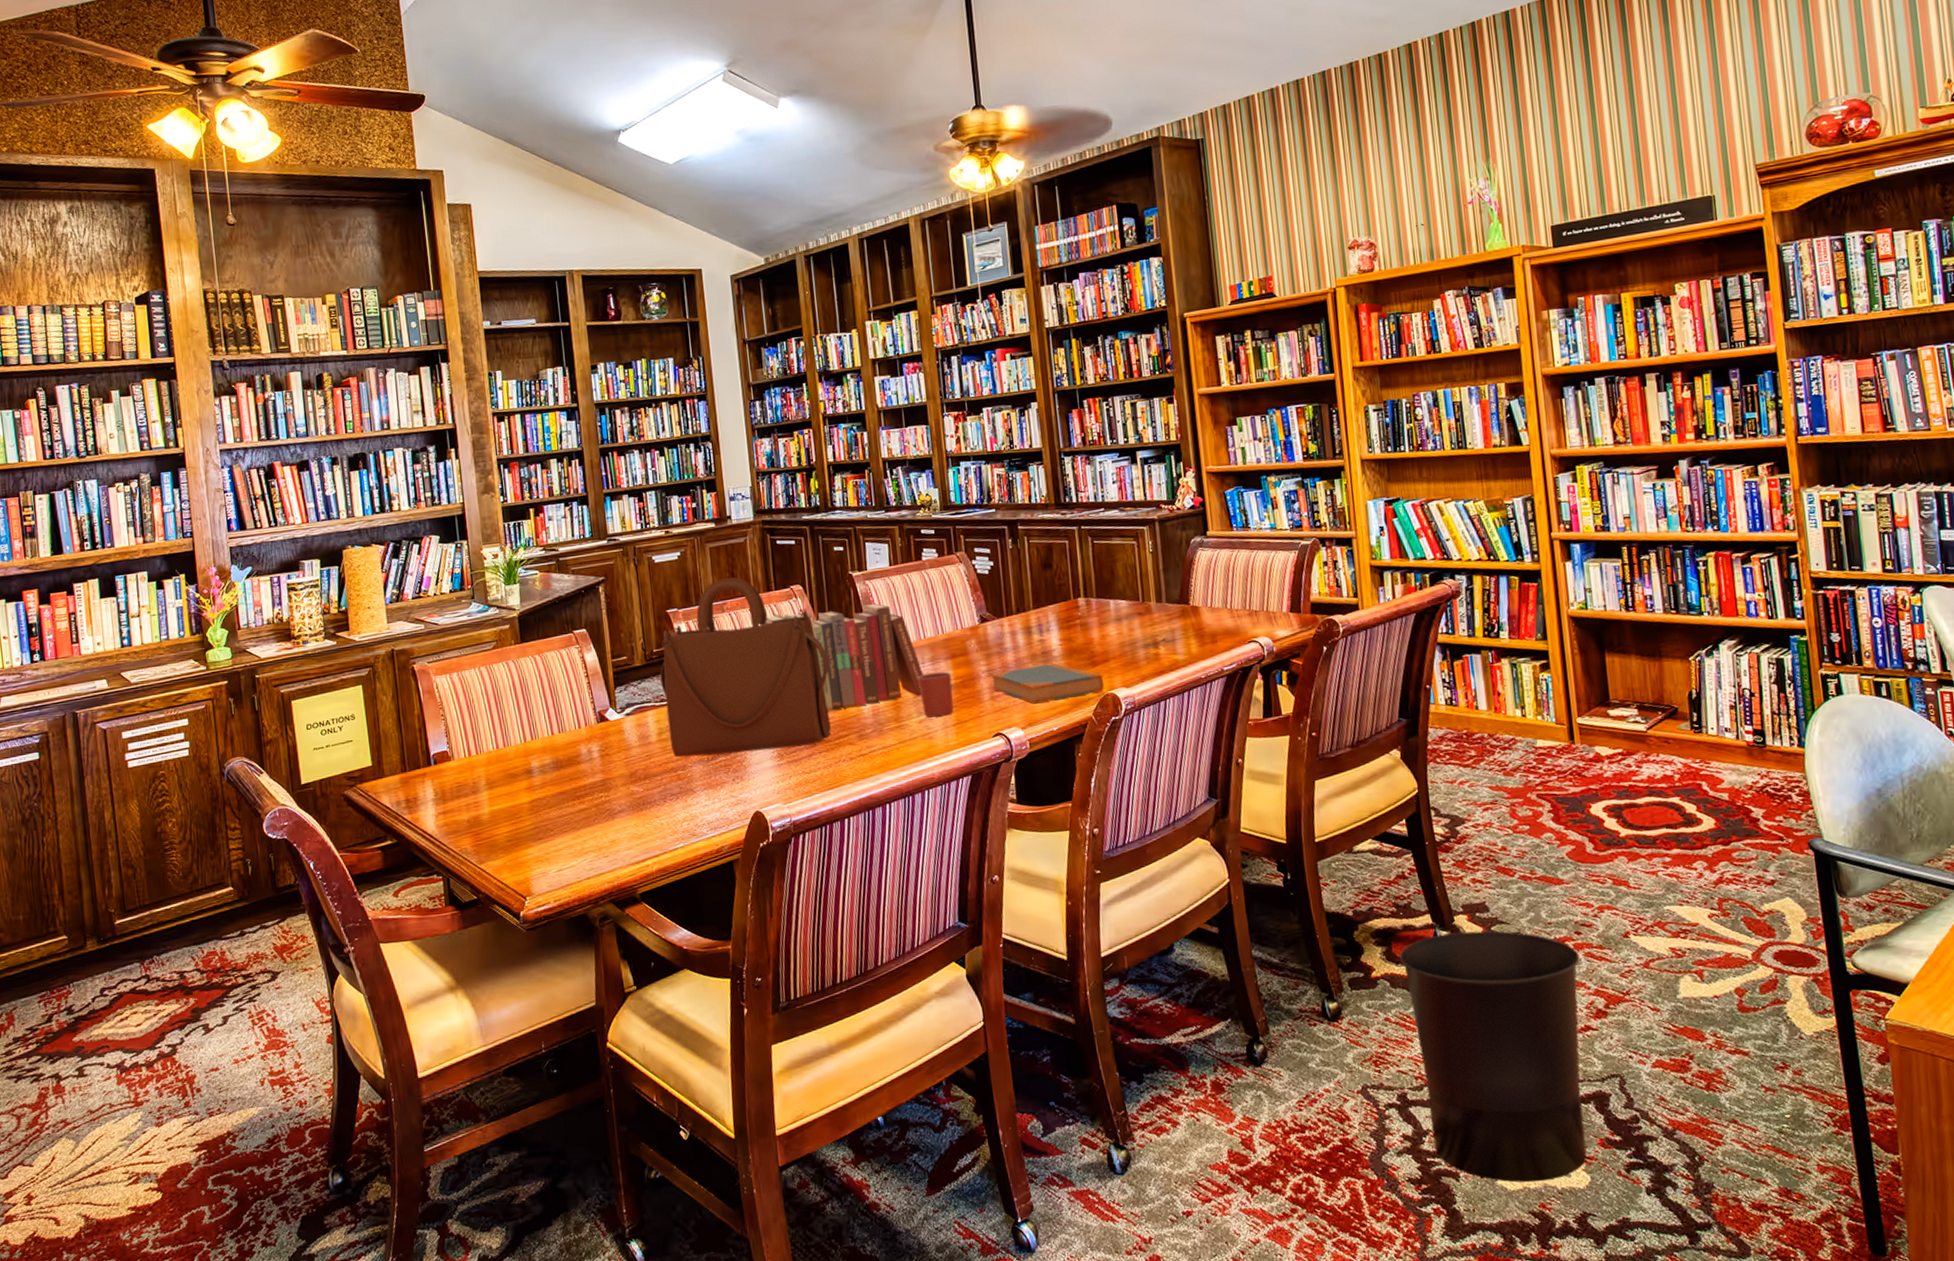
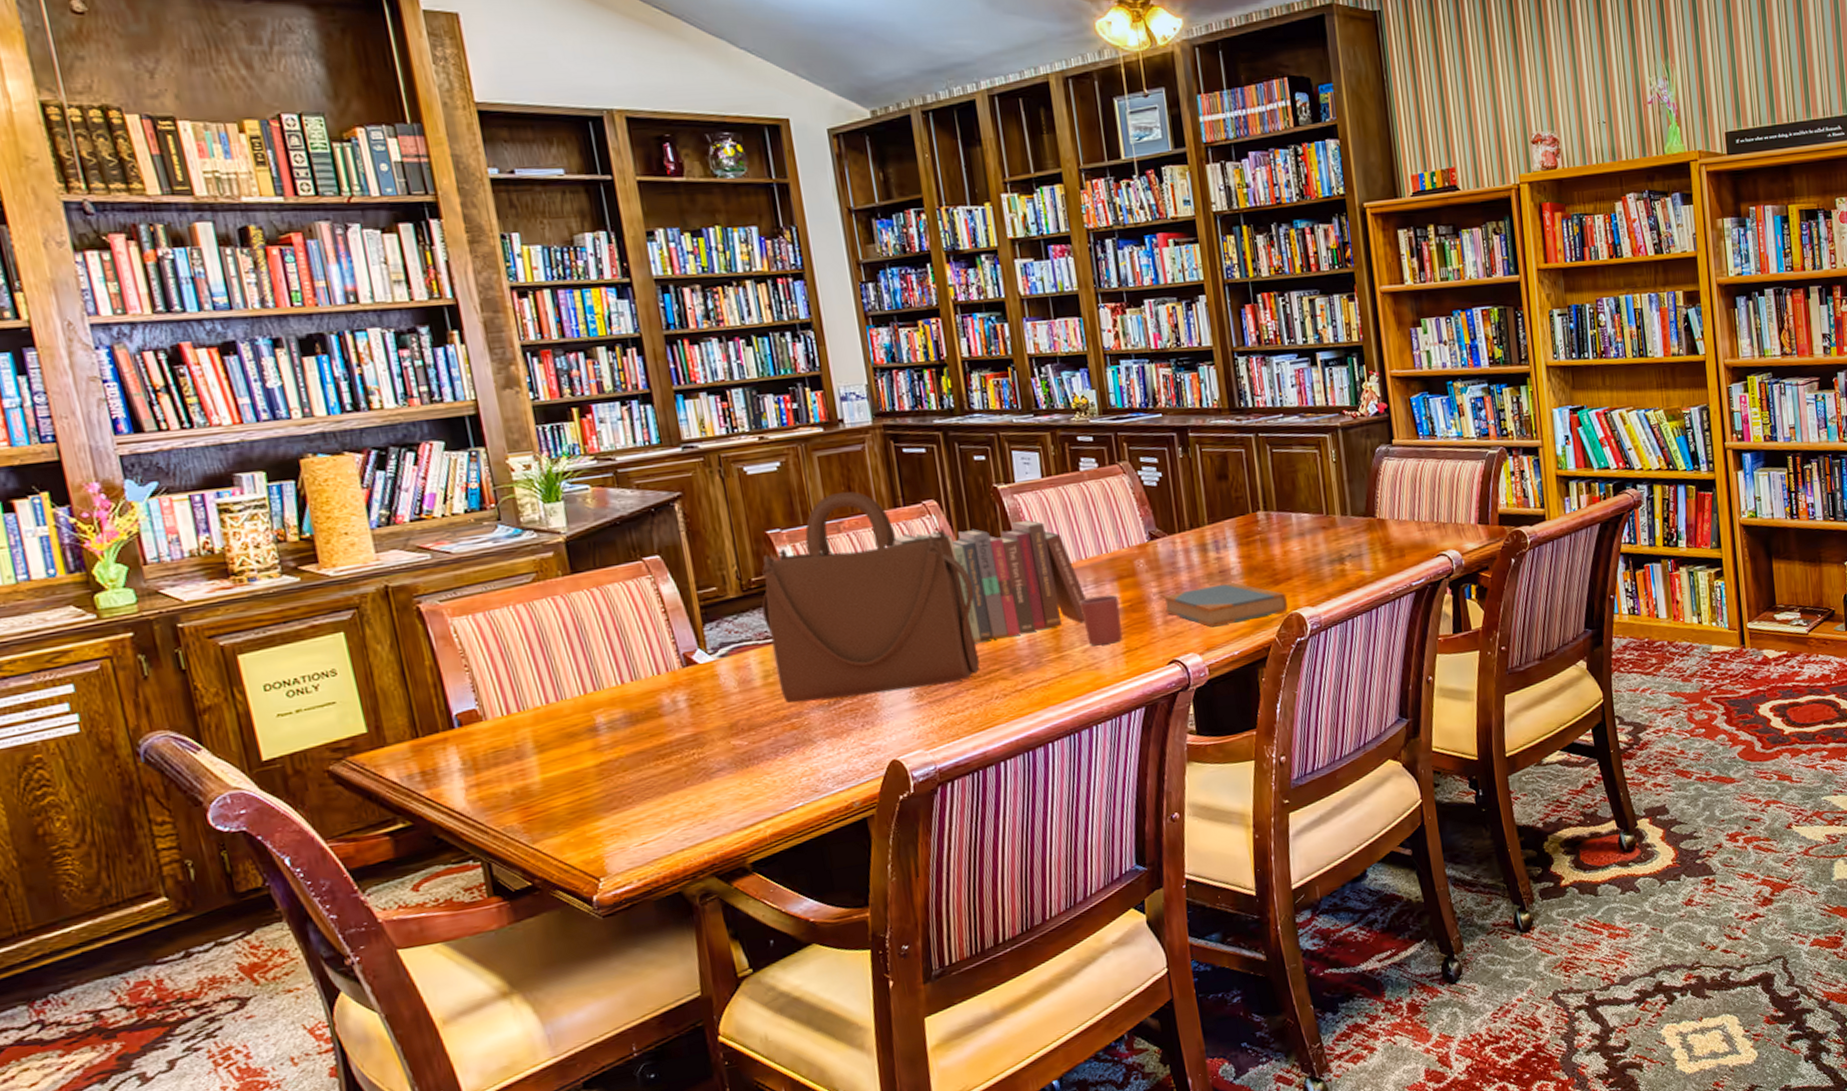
waste bin: present [1399,930,1587,1183] -> none [1586,831,1755,1067]

